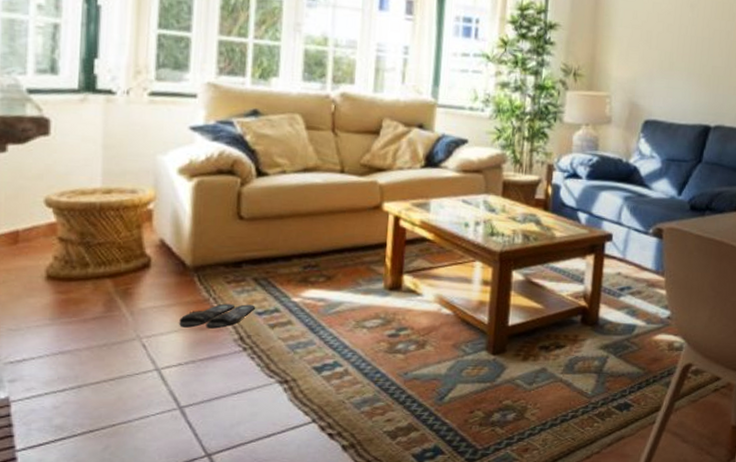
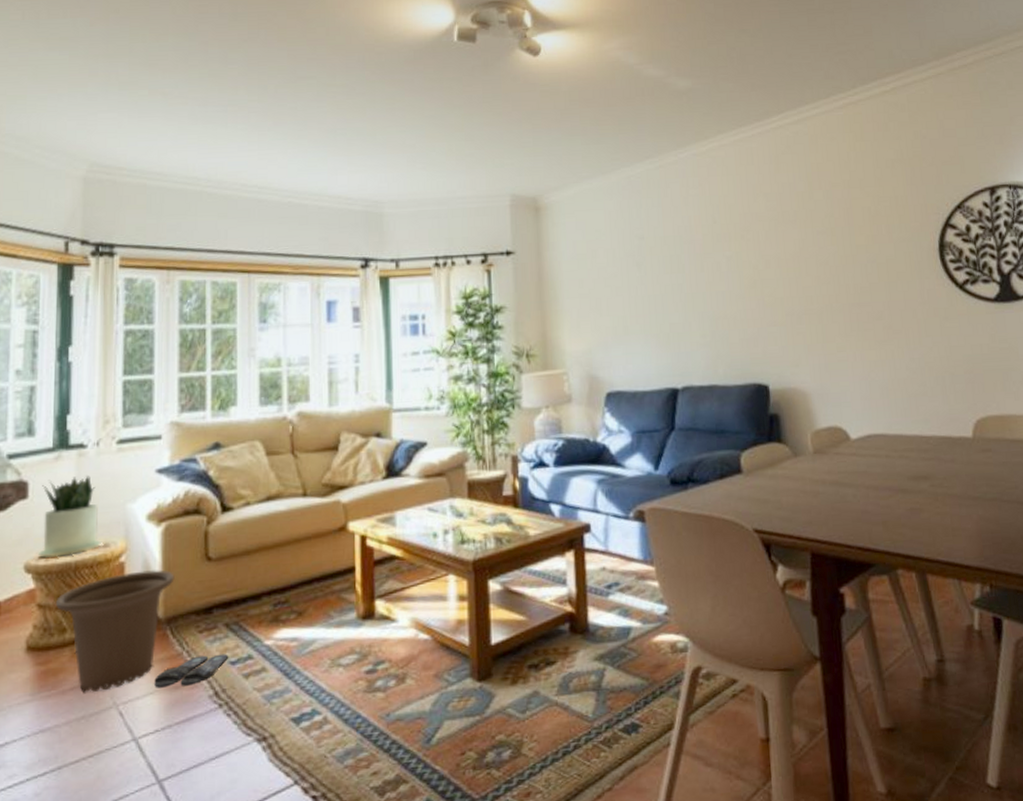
planter: none [58,120,130,197] -> present [36,476,103,559]
basket: none [79,220,205,324] -> present [56,570,175,692]

